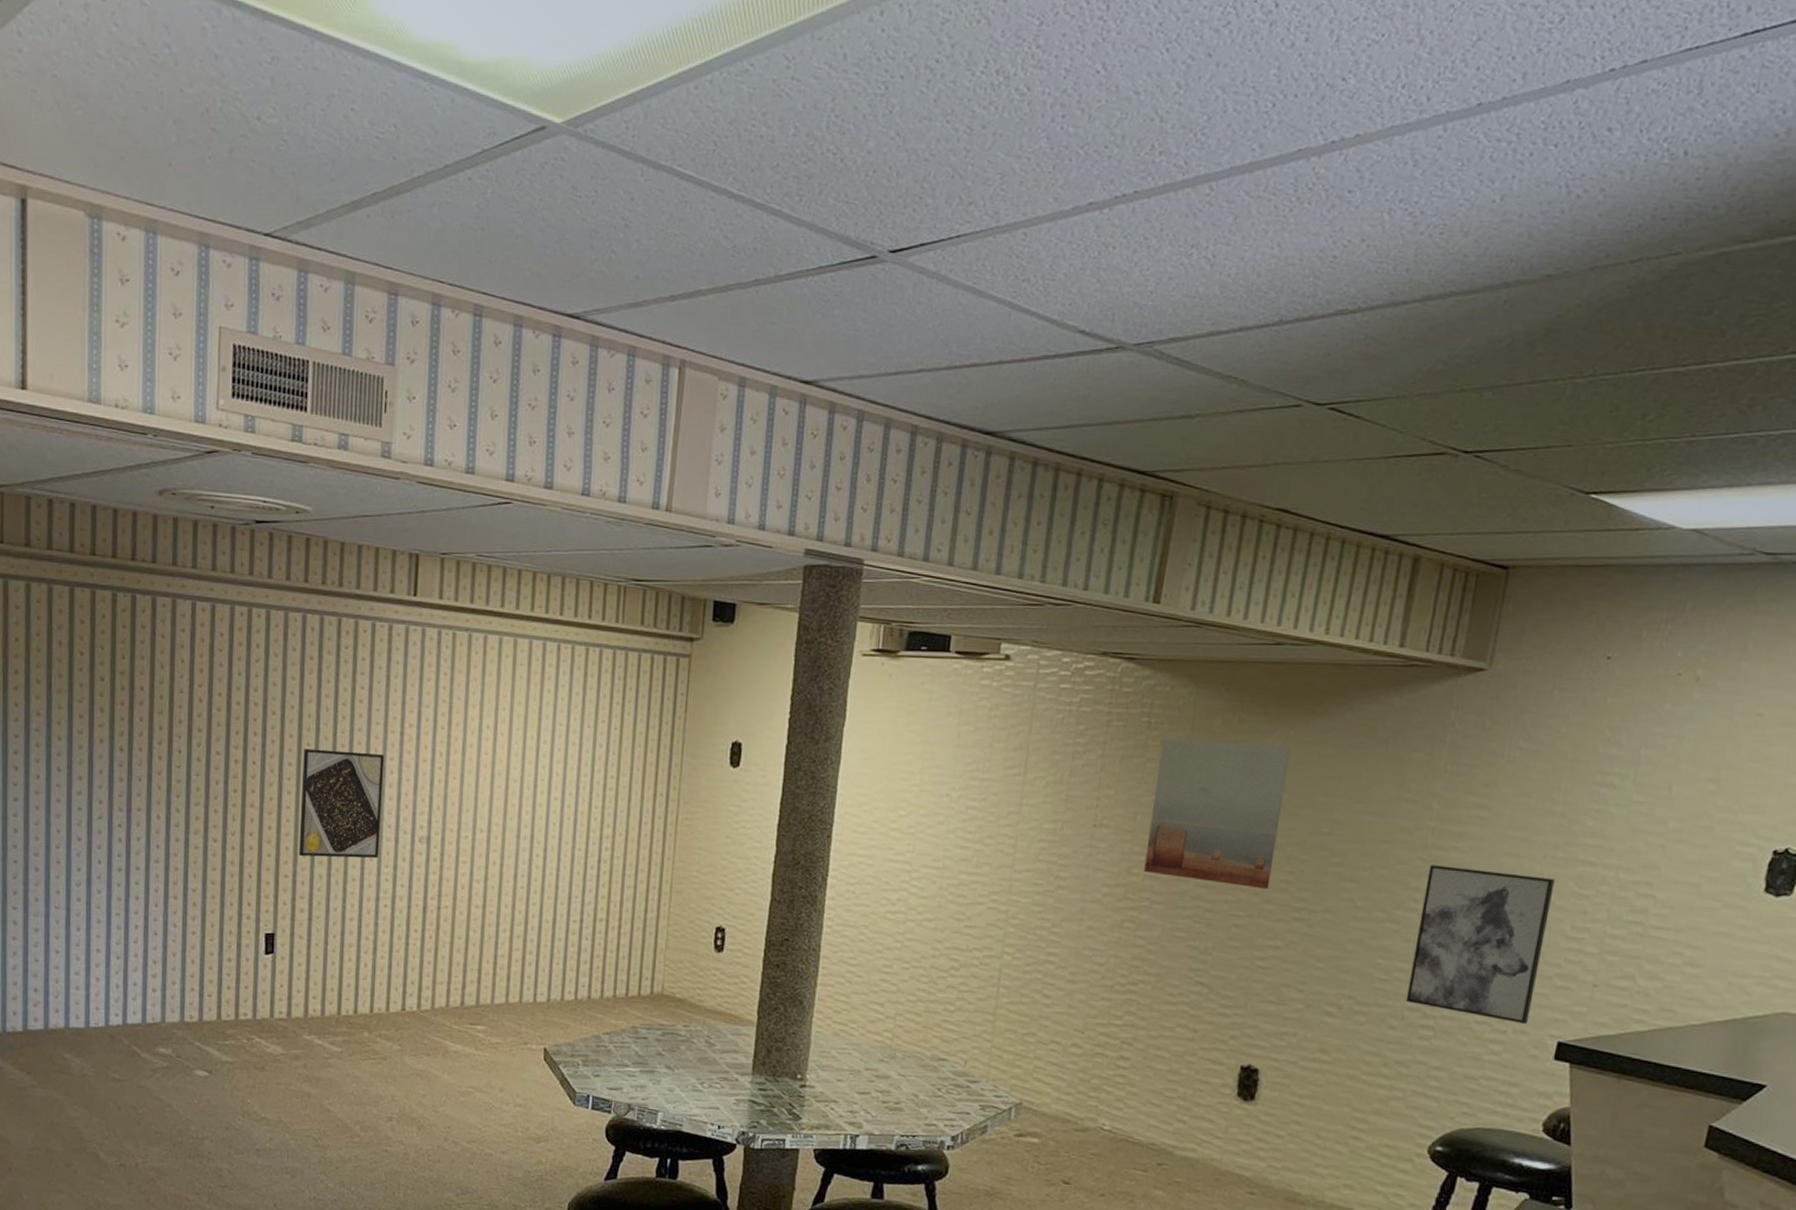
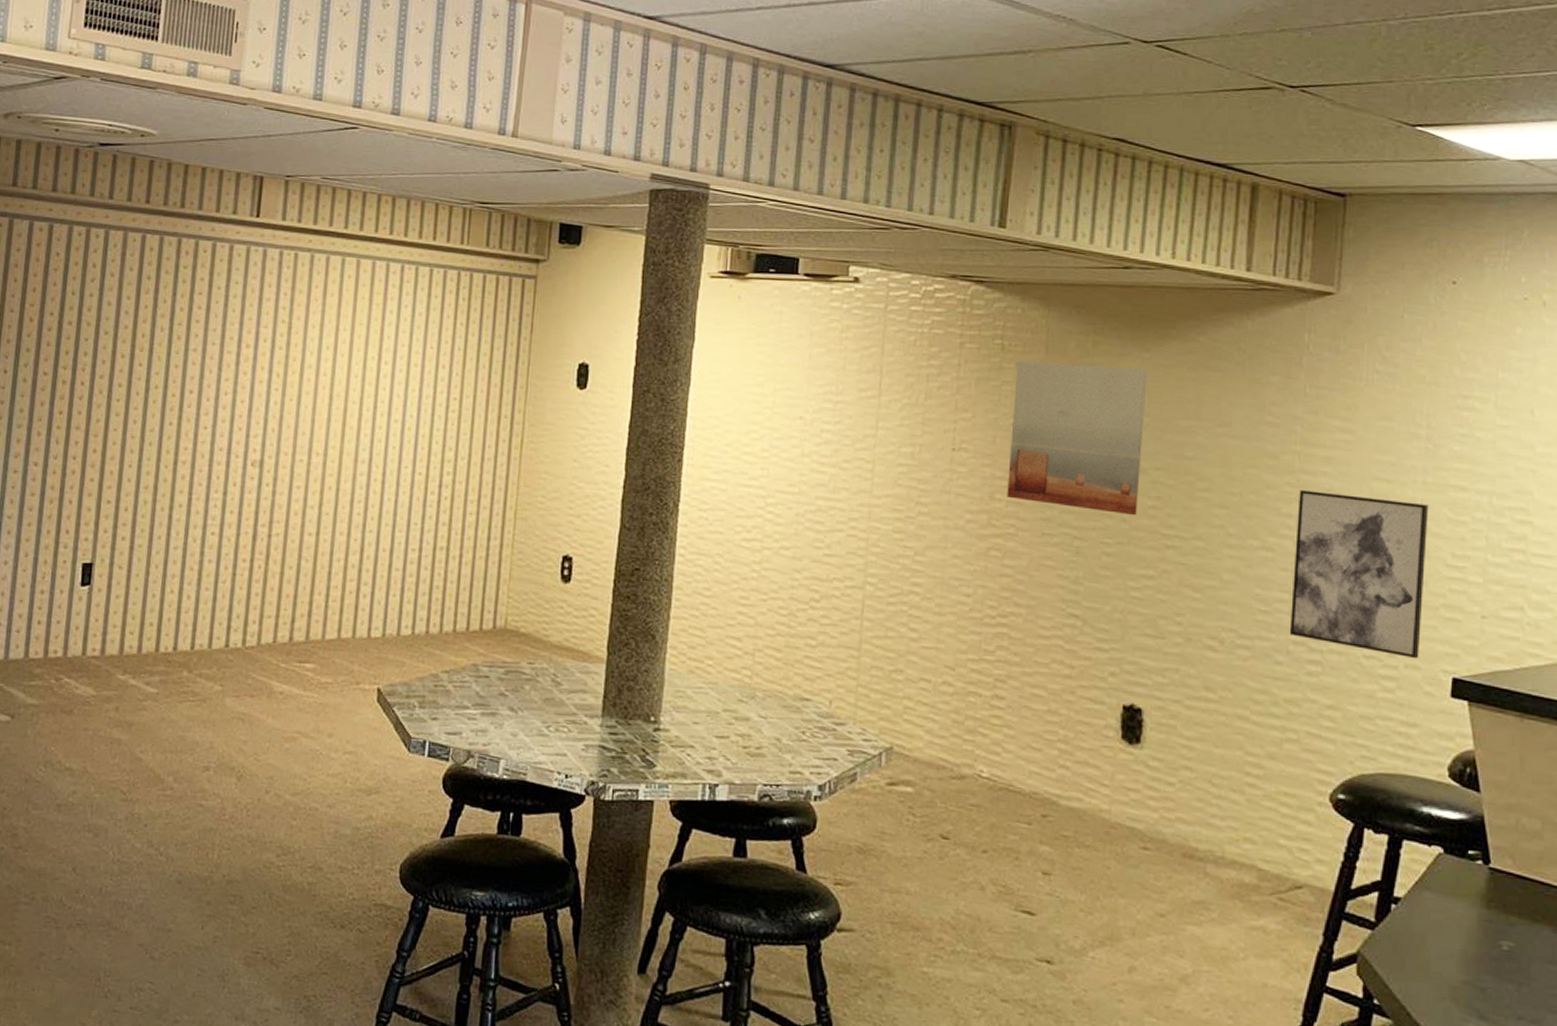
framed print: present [299,748,385,859] -> none [123,369,220,483]

